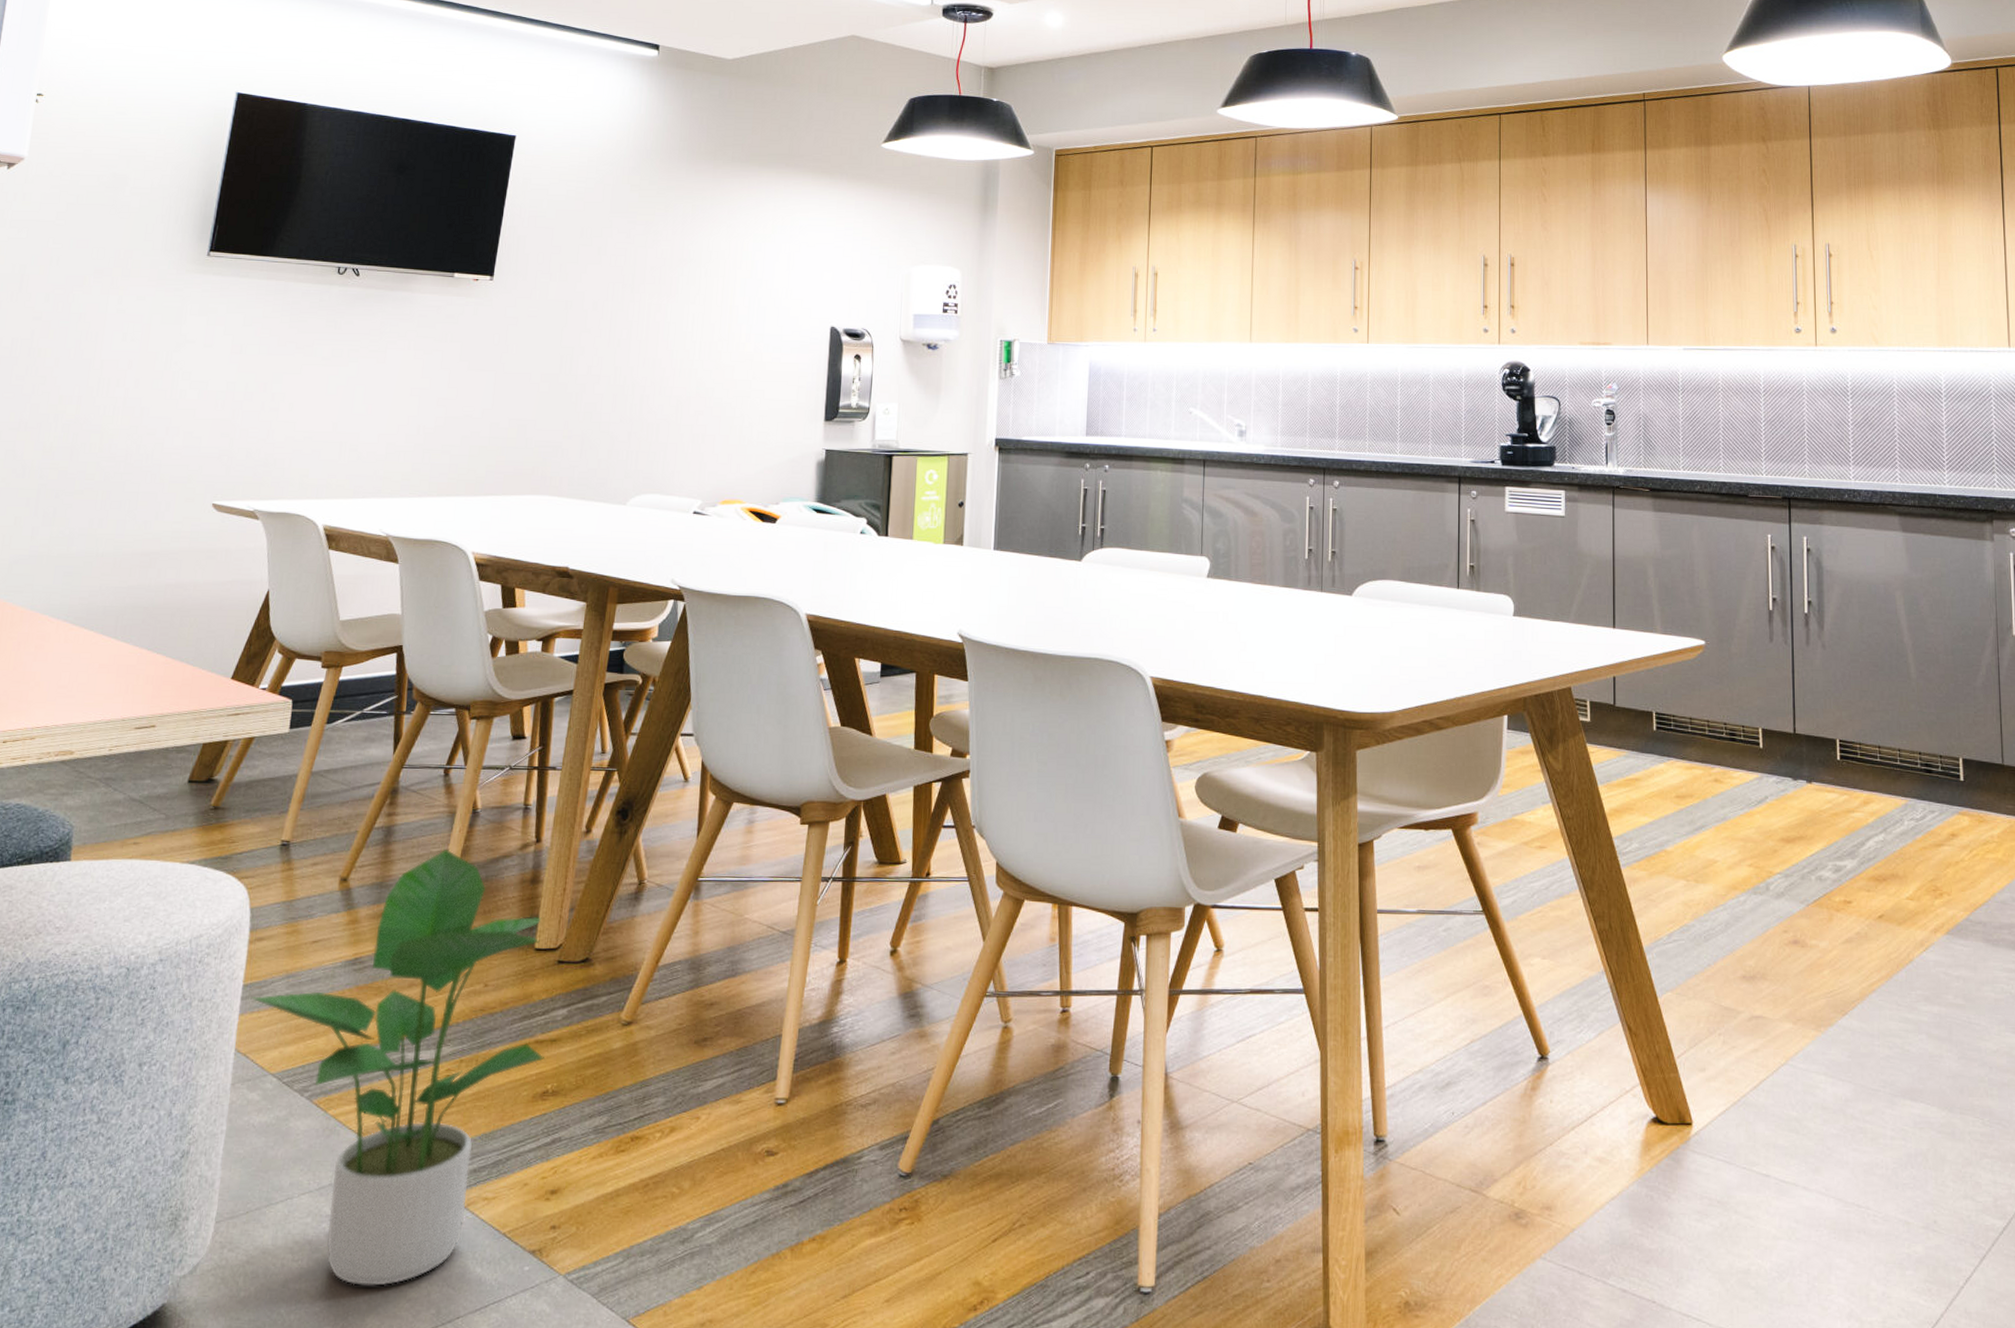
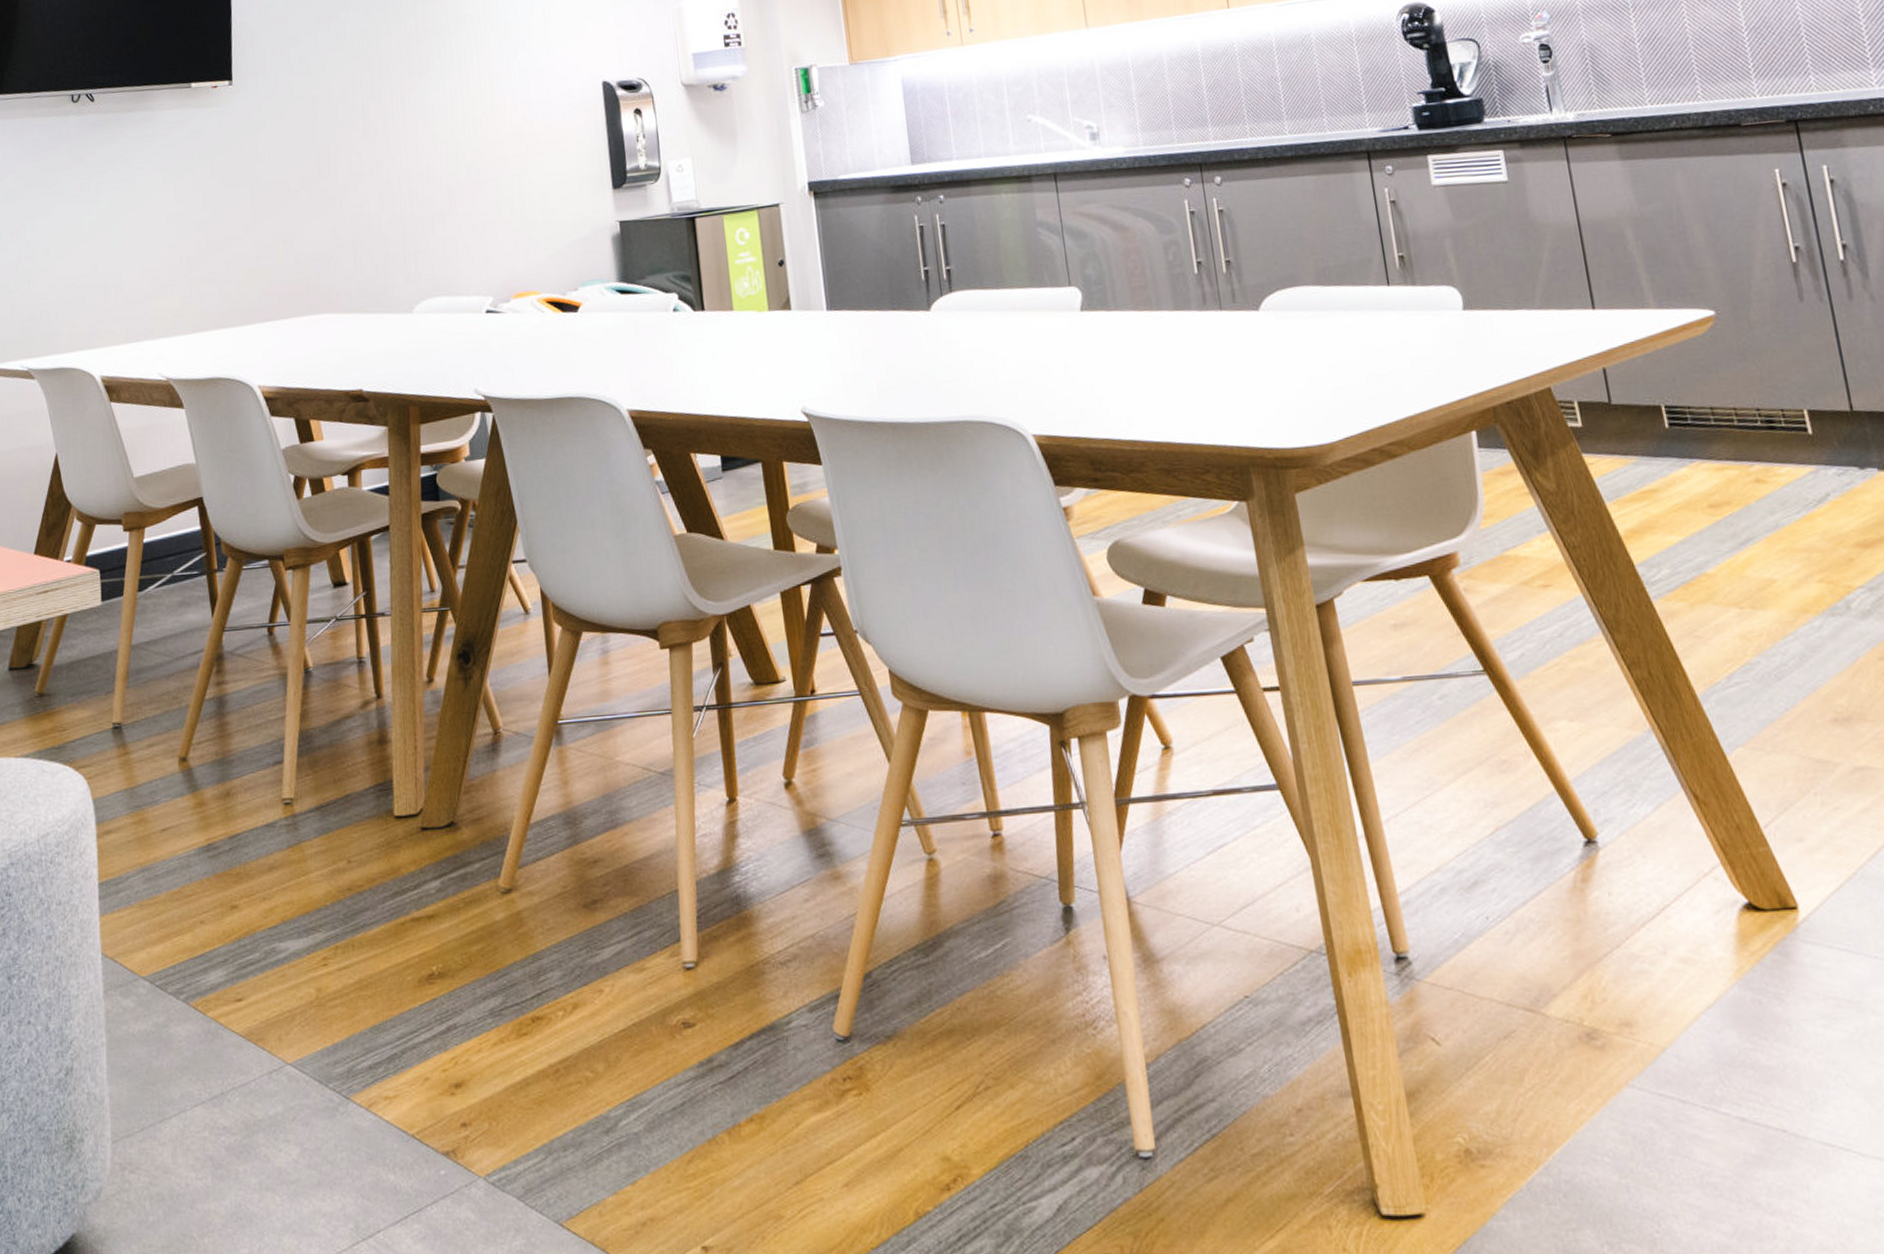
potted plant: present [250,849,544,1286] -> none [108,715,424,1202]

